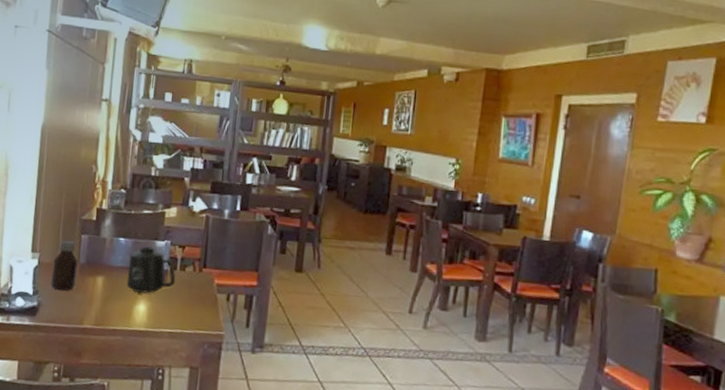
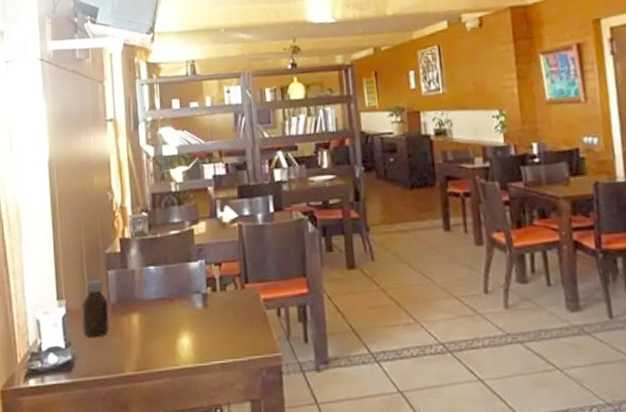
mug: present [126,246,176,293] -> none [162,270,218,325]

